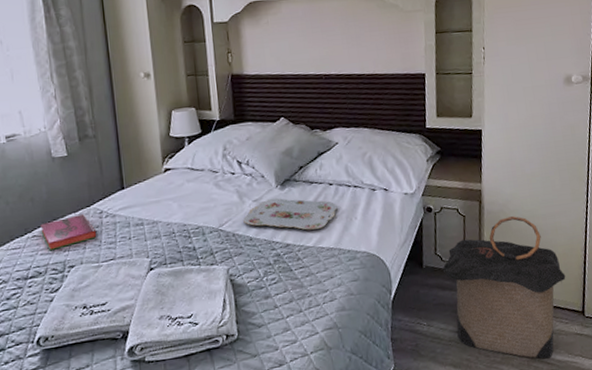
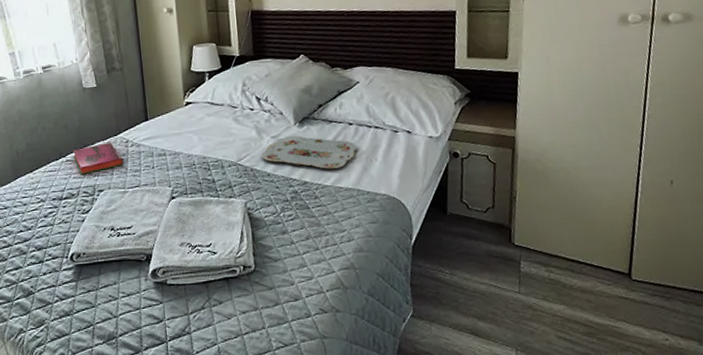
laundry hamper: present [442,216,566,359] -> none [468,166,611,319]

